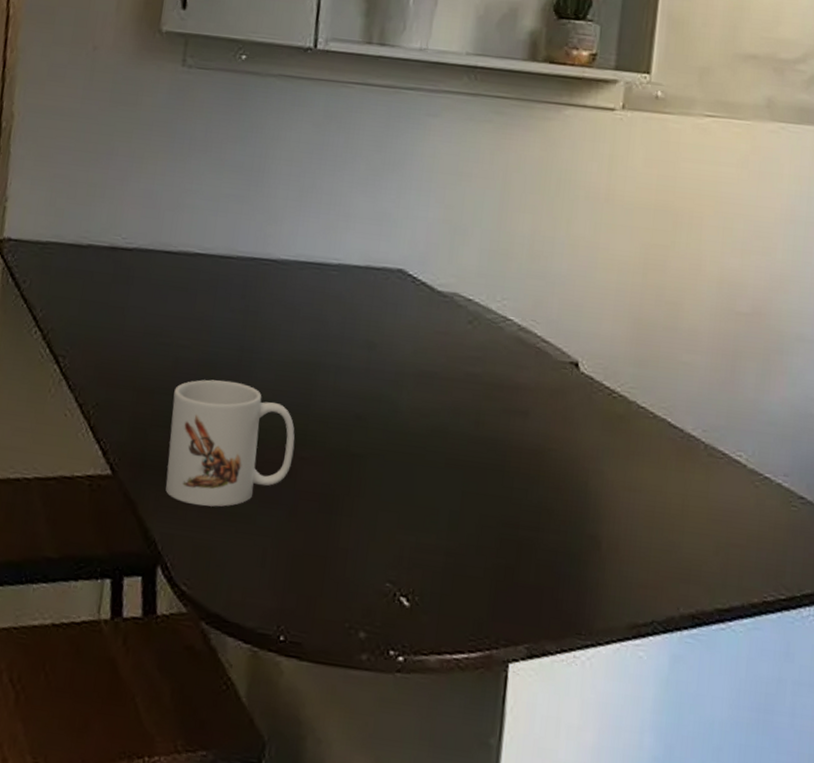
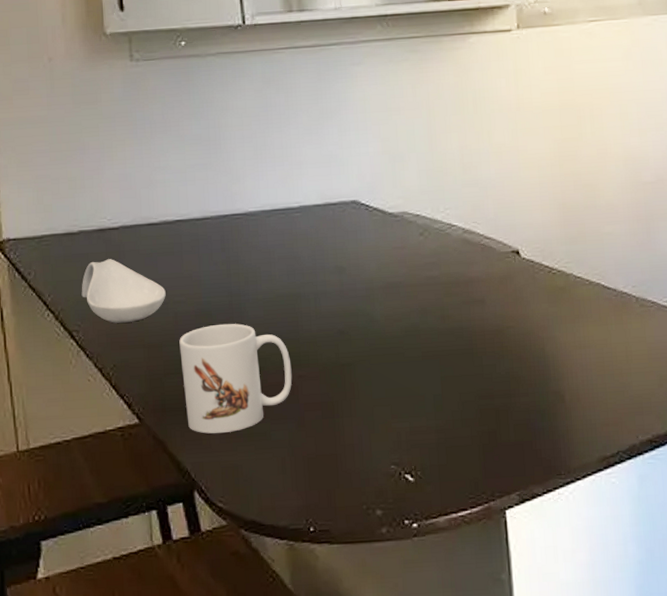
spoon rest: none [76,281,171,359] -> present [81,259,166,323]

